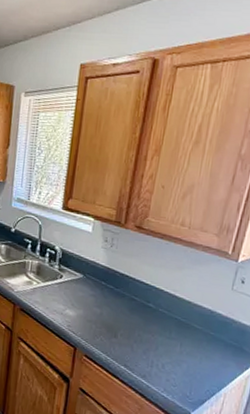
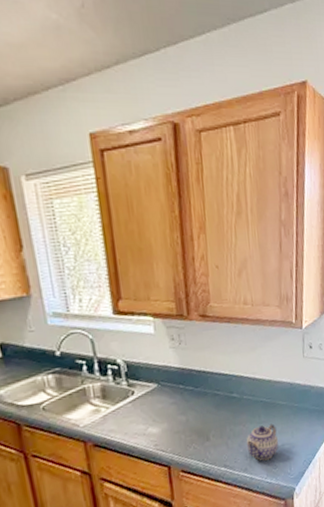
teapot: none [150,341,185,376] -> present [246,423,278,461]

